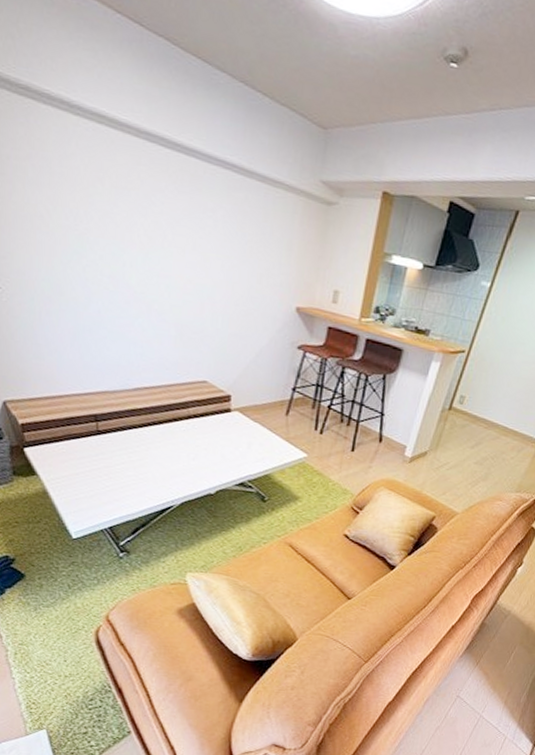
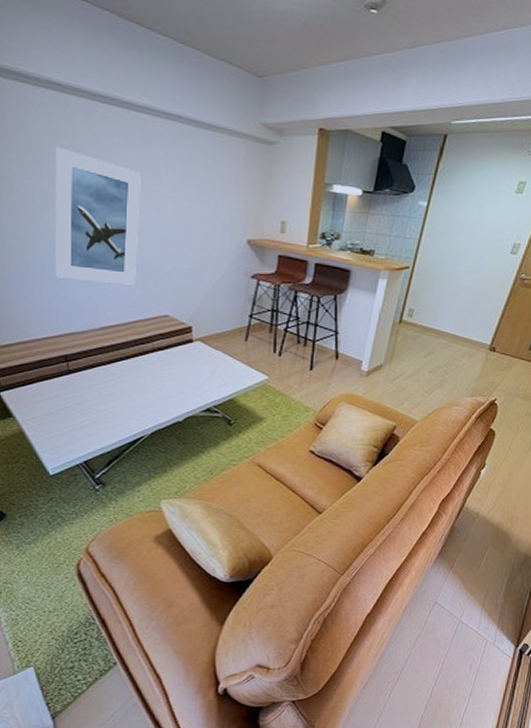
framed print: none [89,186,188,345] -> present [55,146,141,285]

